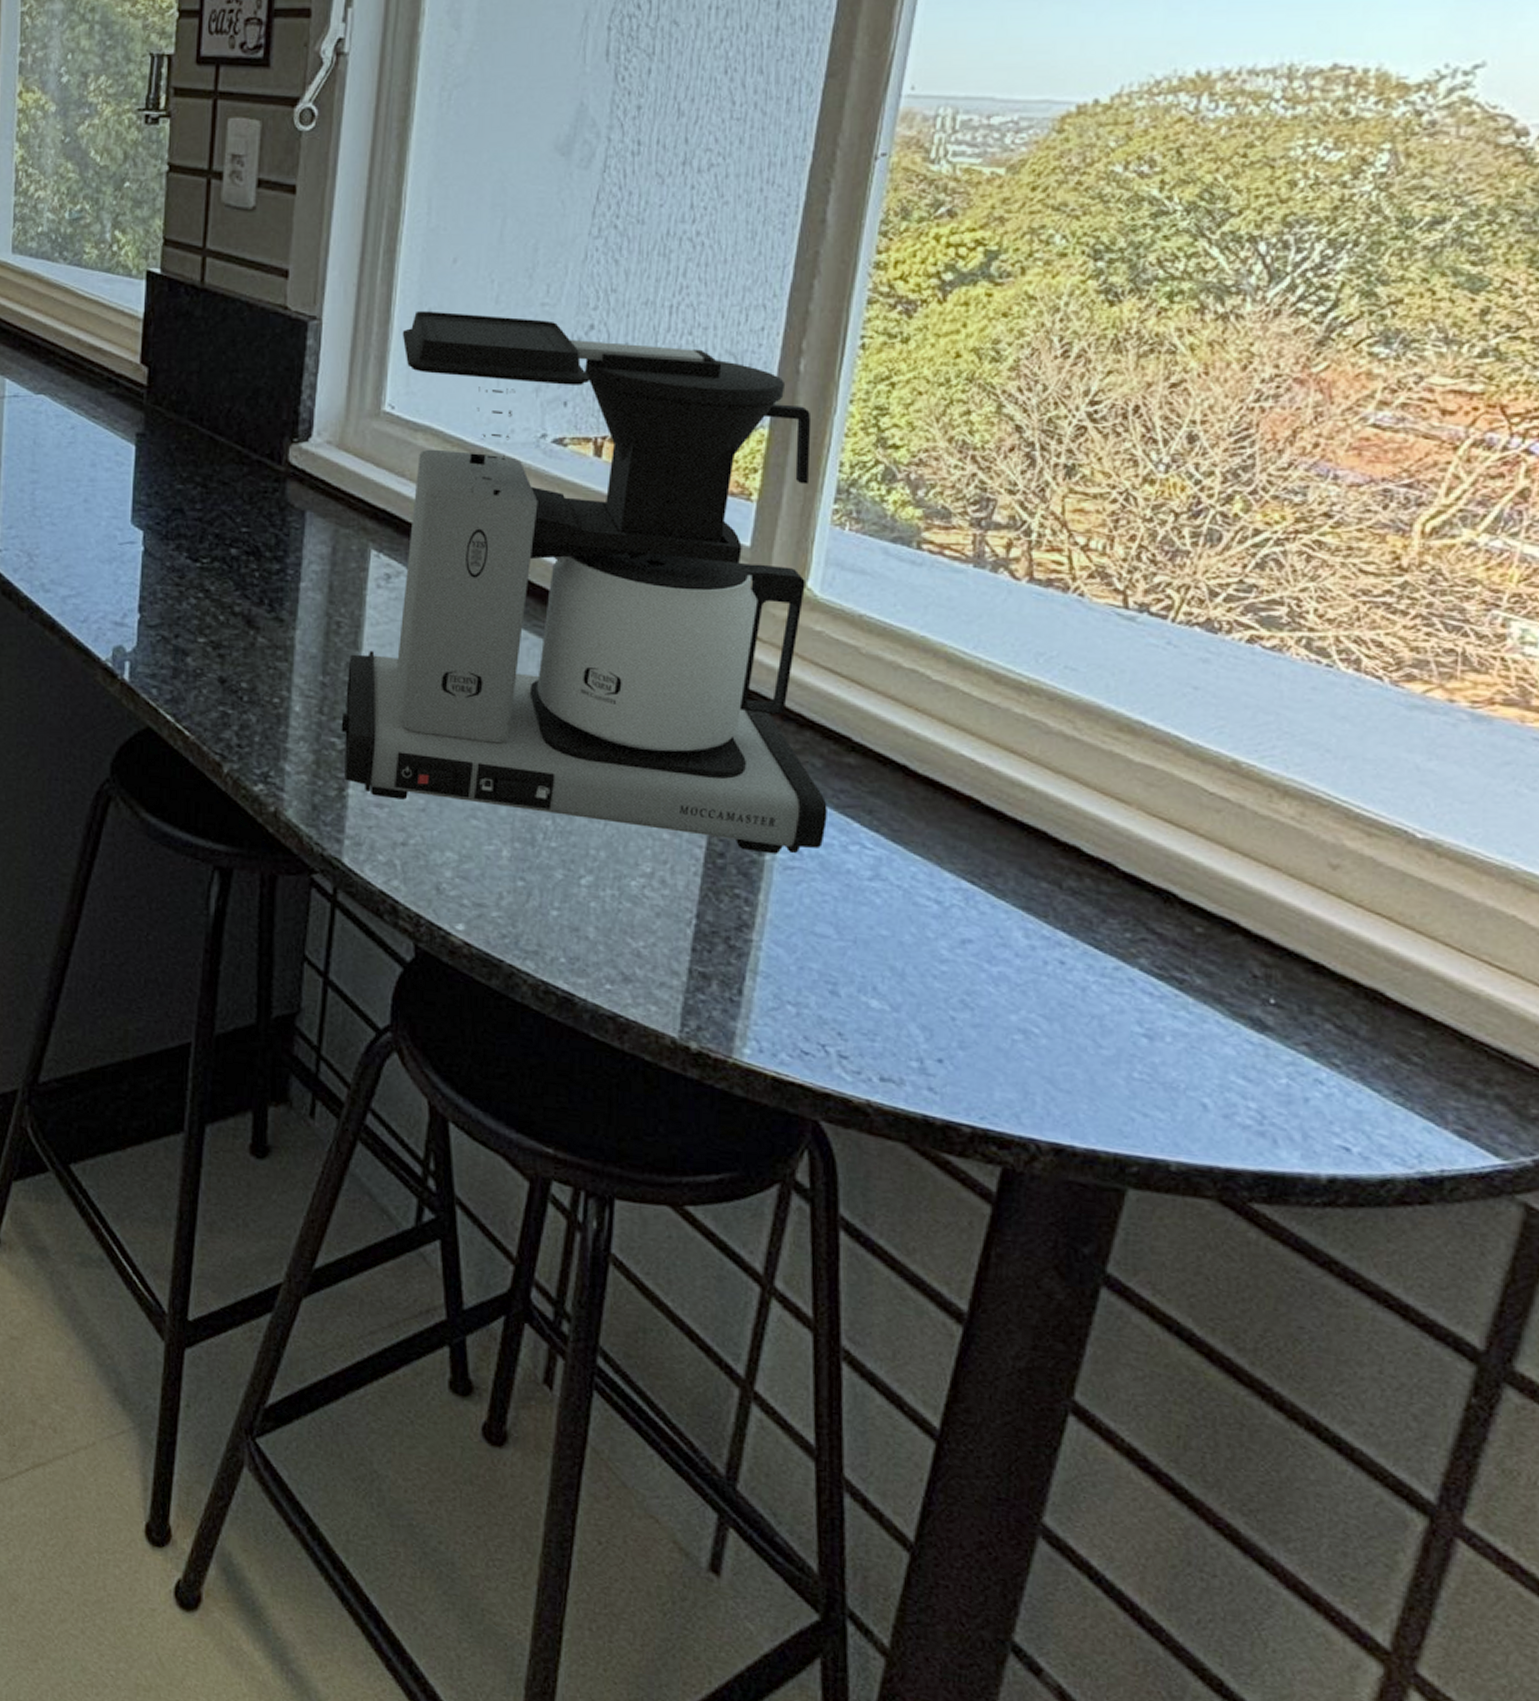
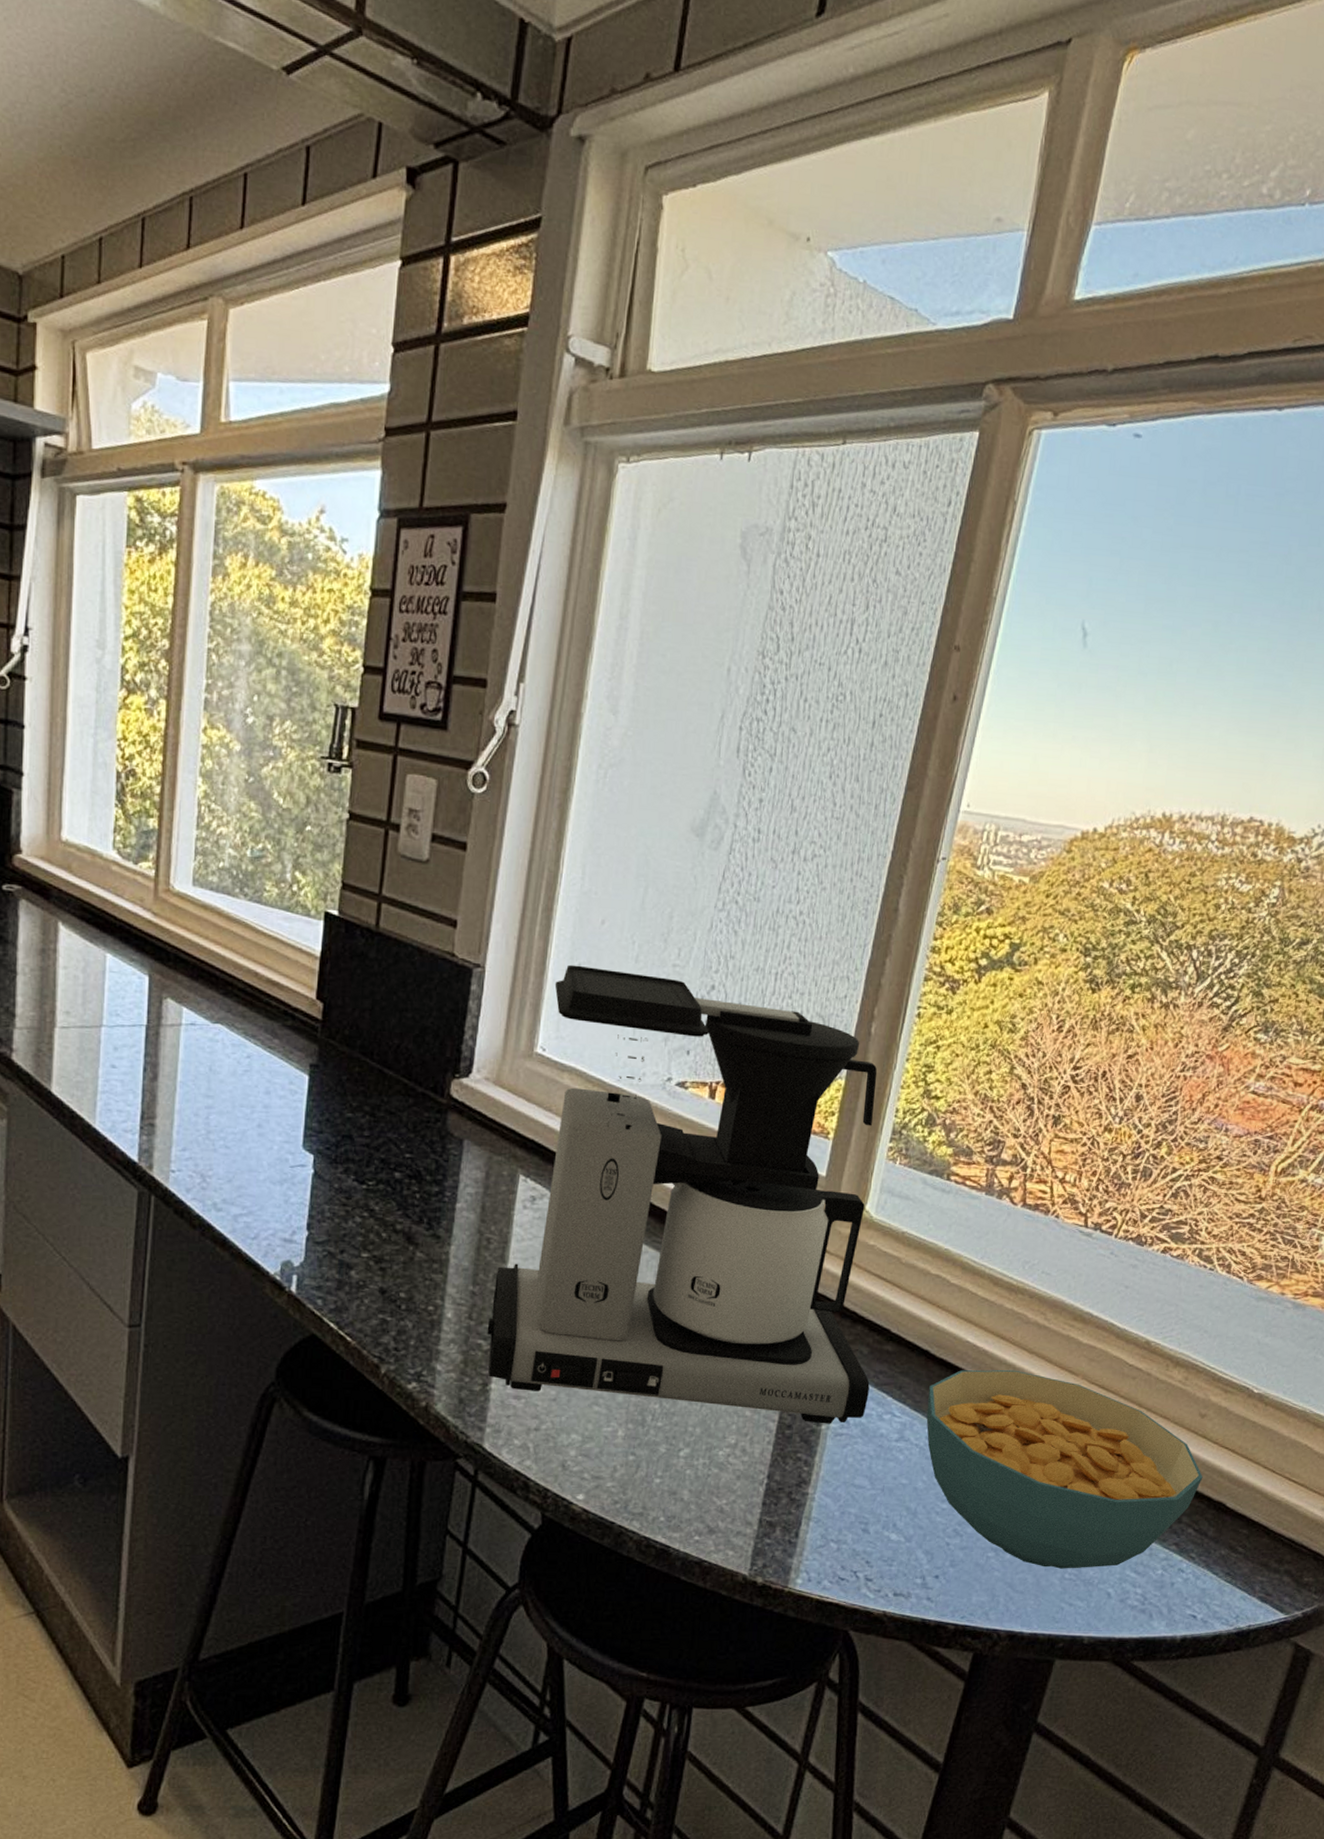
cereal bowl: none [910,792,1343,1068] -> present [926,1369,1203,1569]

